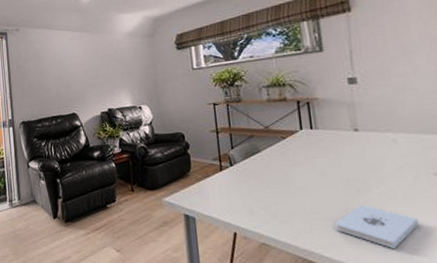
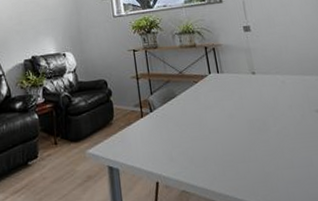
notepad: present [335,204,420,248] -> none [244,143,310,185]

